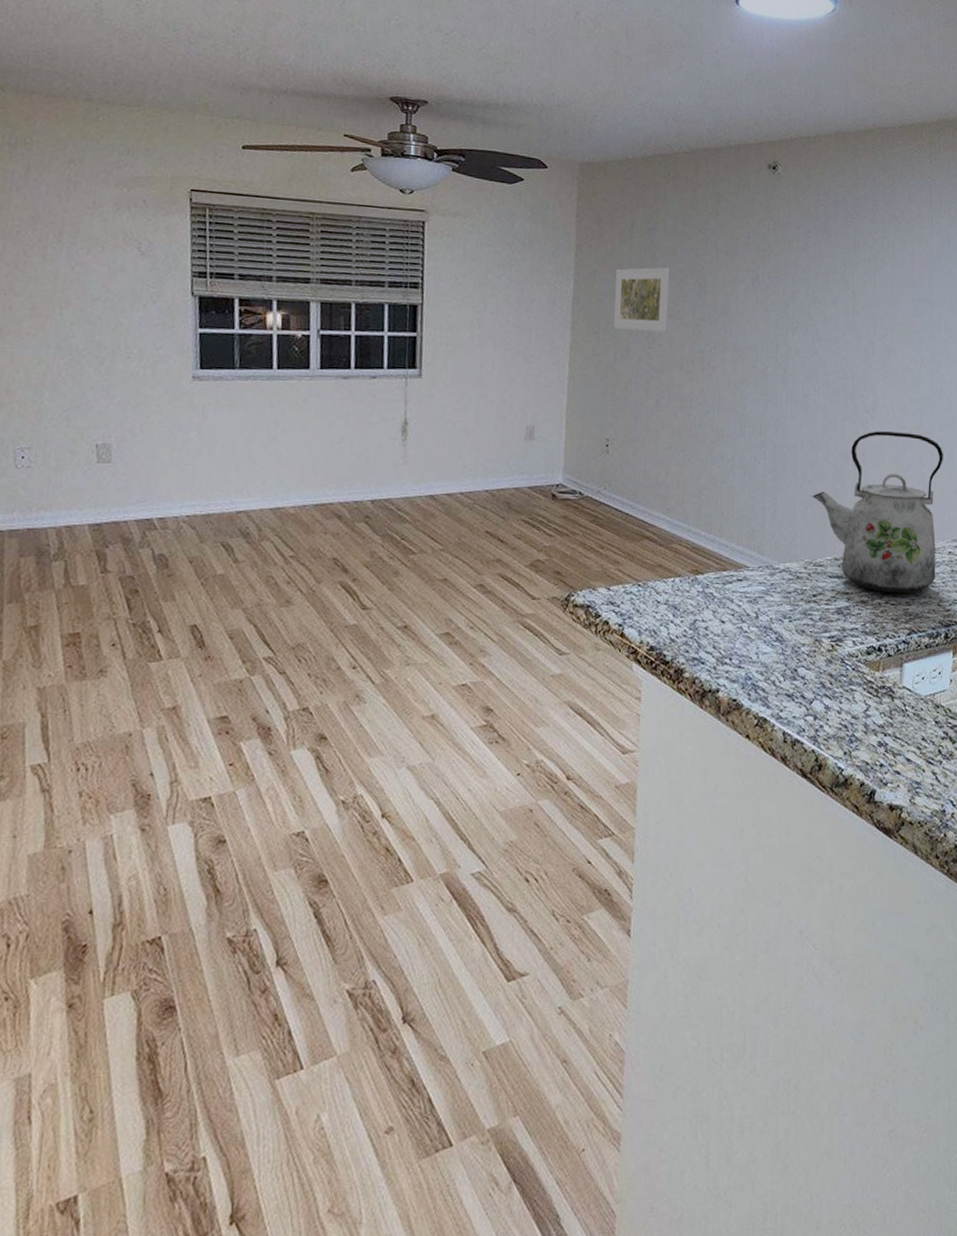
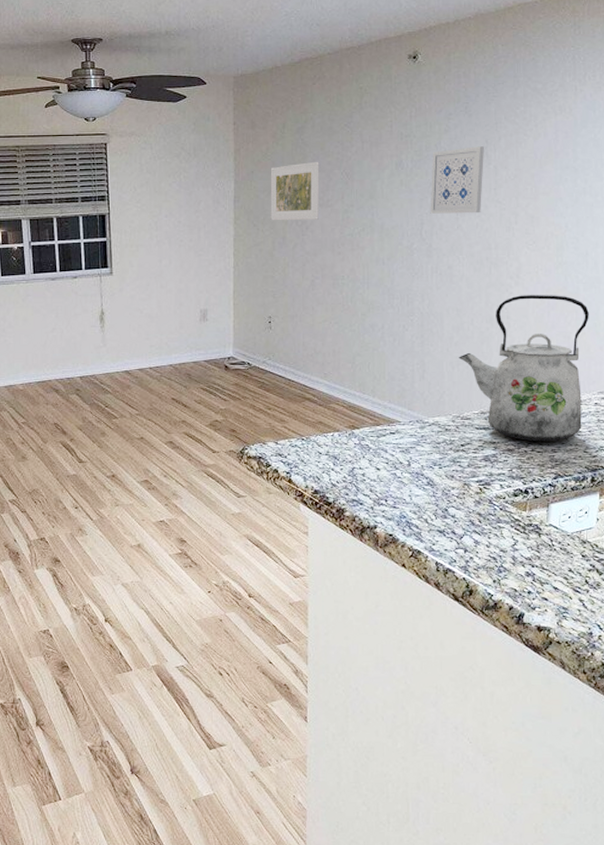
wall art: none [786,268,842,340] -> present [430,146,484,214]

